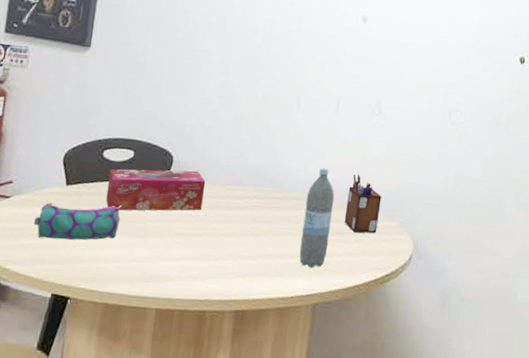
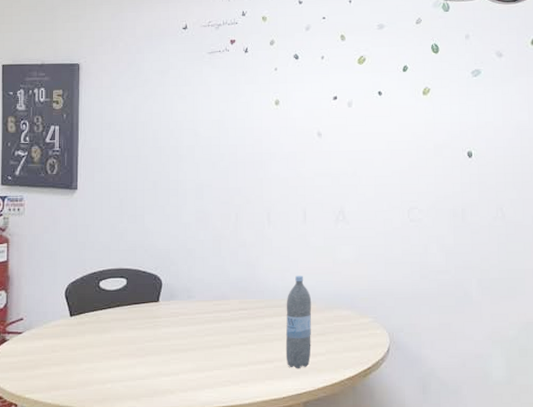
pencil case: present [33,202,122,240] -> none [45,330,121,367]
tissue box: present [106,169,206,211] -> none [107,291,194,334]
desk organizer: present [344,174,382,233] -> none [323,277,355,332]

